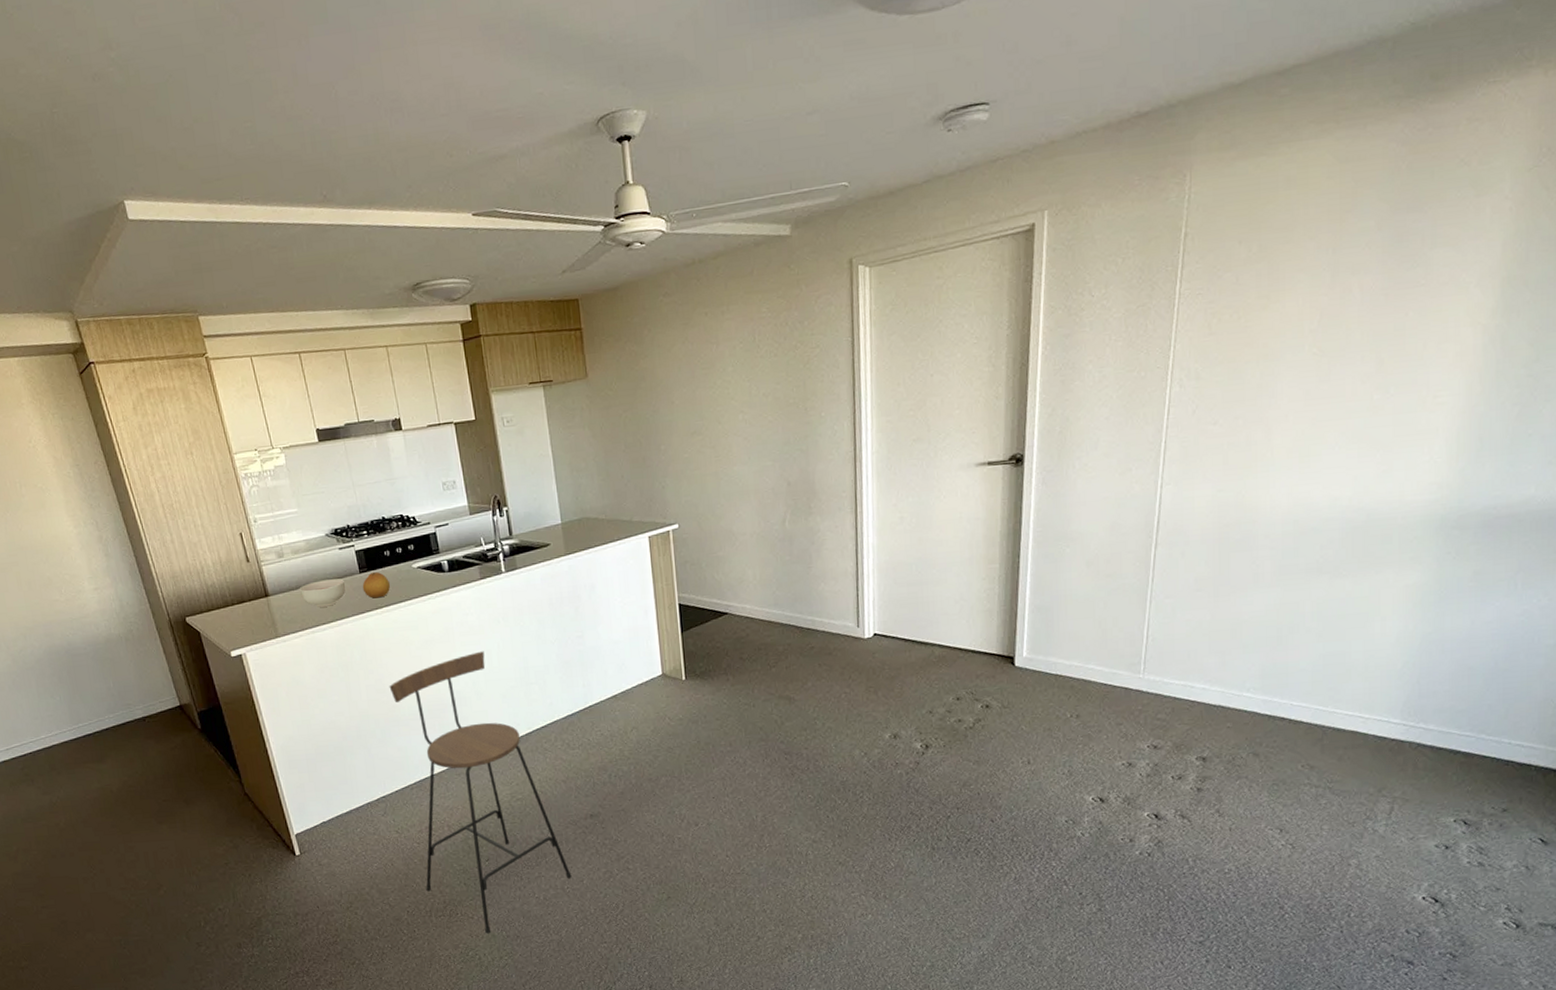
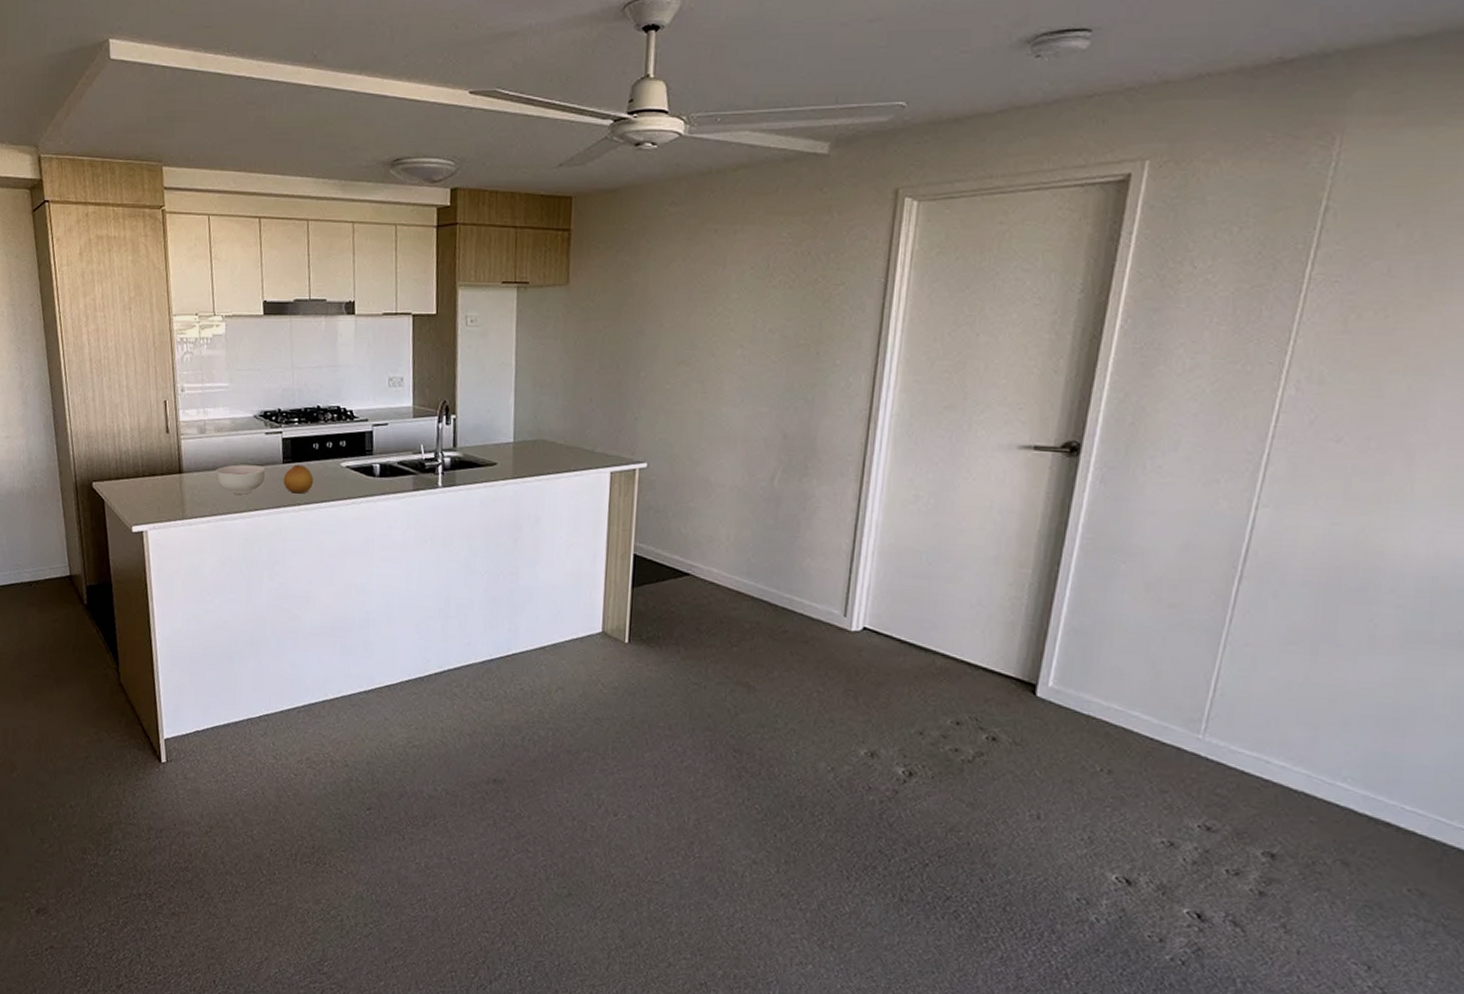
bar stool: present [389,651,572,934] -> none [293,571,461,894]

